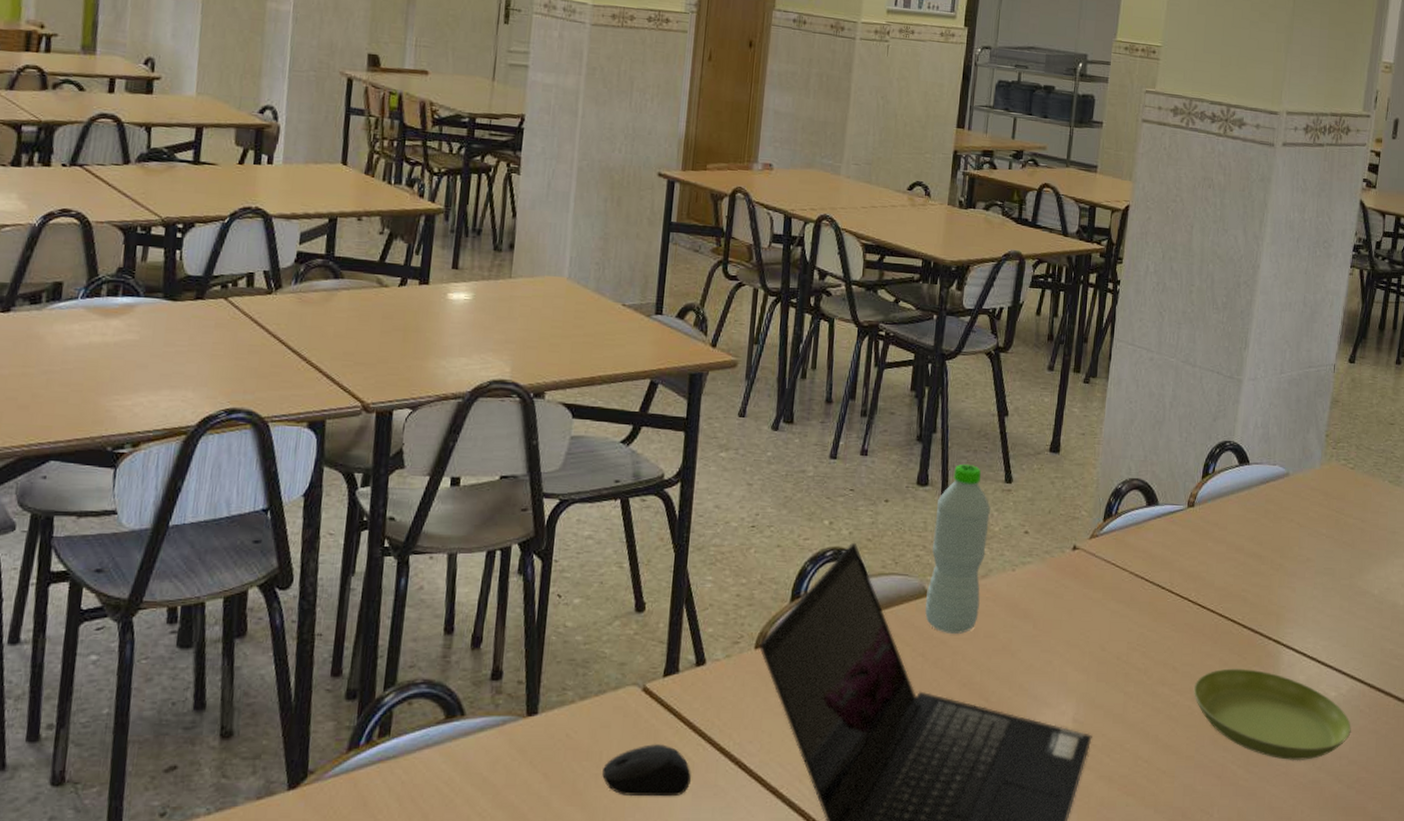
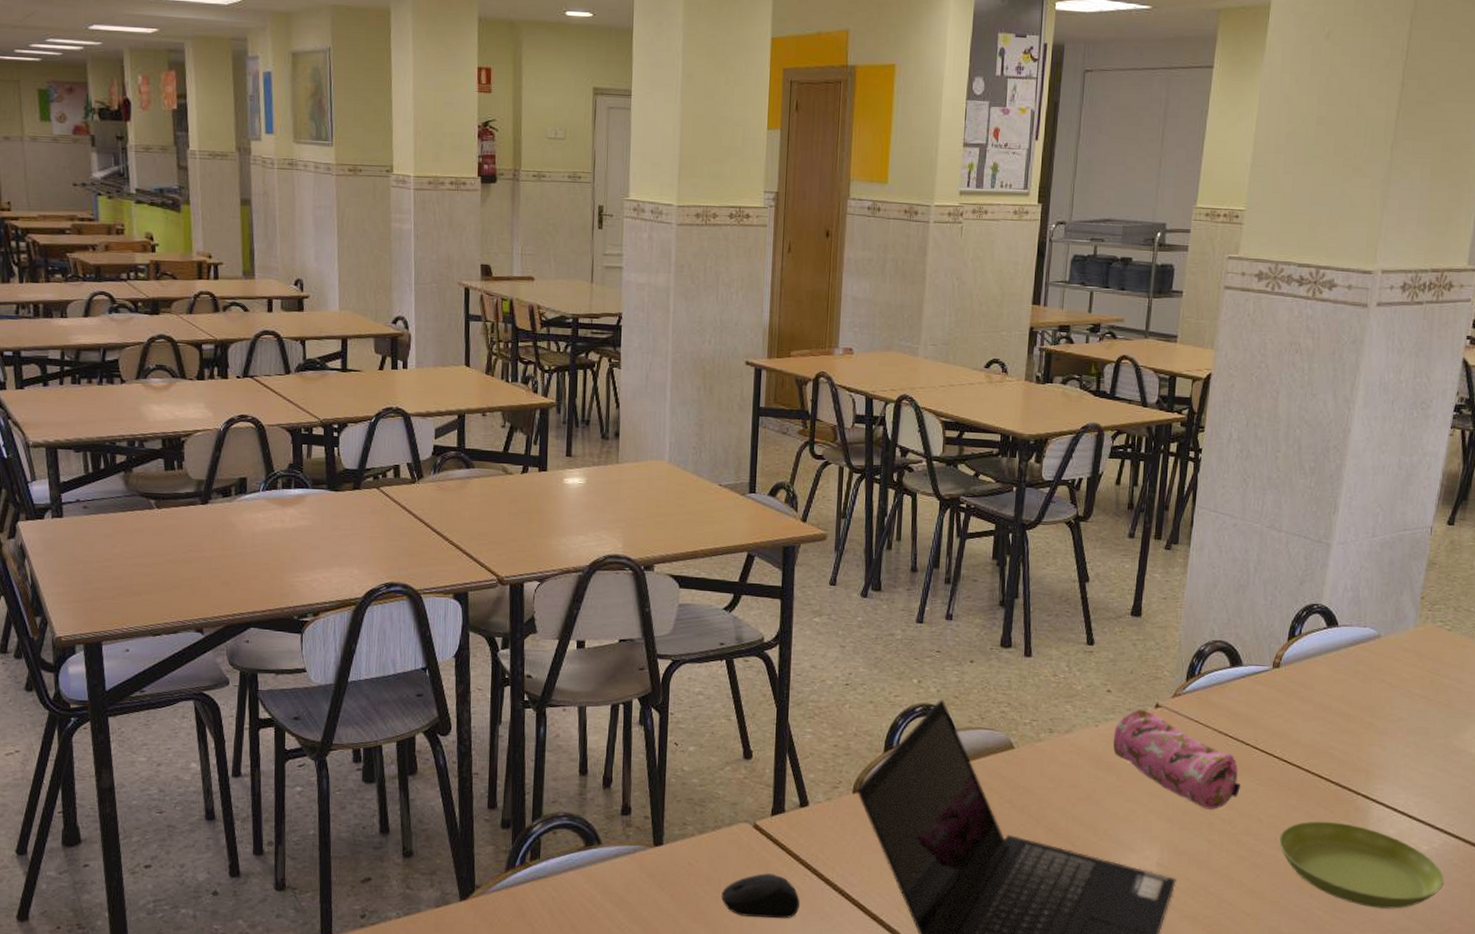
water bottle: present [925,464,990,634] -> none [1011,628,1073,783]
pencil case: none [1029,551,1156,659] -> present [1112,709,1240,810]

